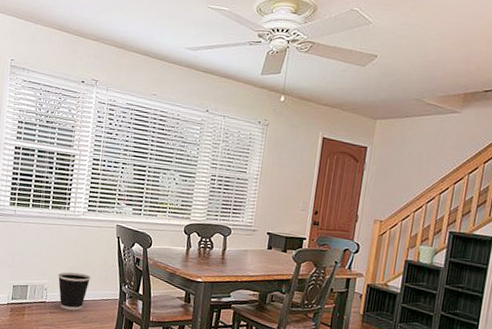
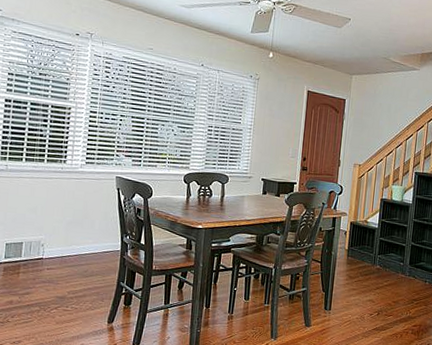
wastebasket: present [58,272,91,311] -> none [55,226,91,265]

